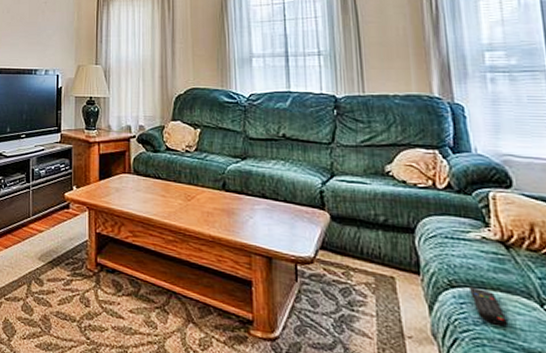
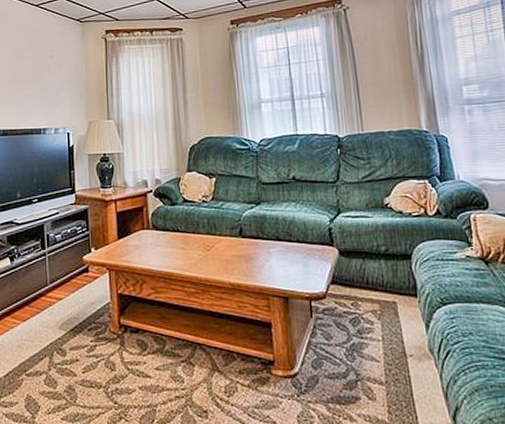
remote control: present [470,286,509,326] -> none [458,302,490,334]

